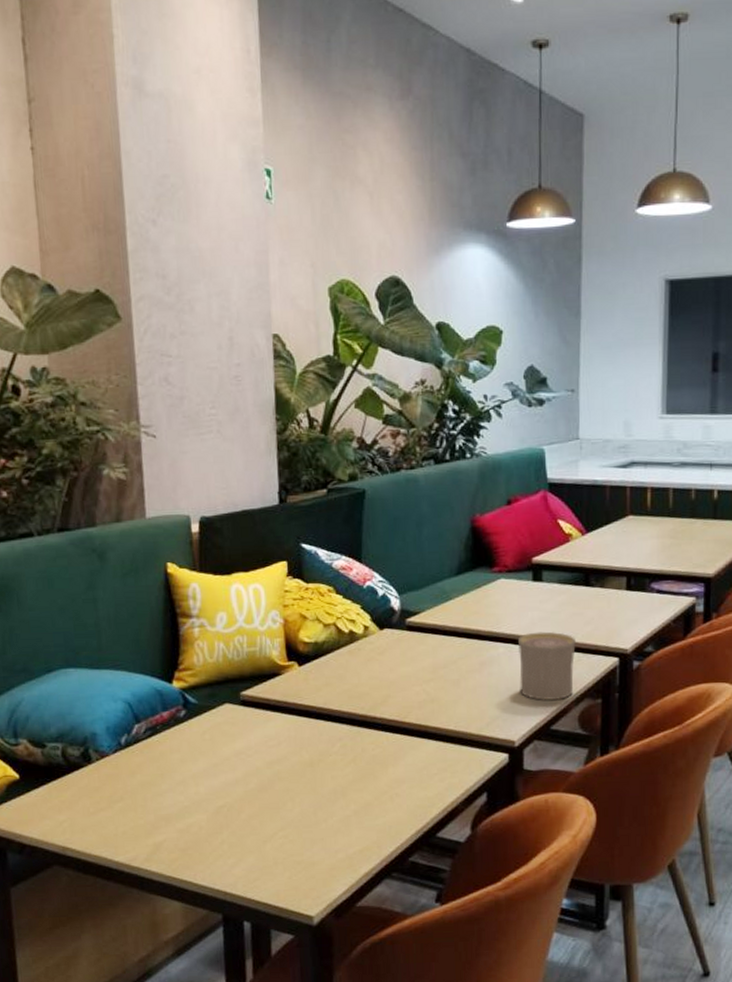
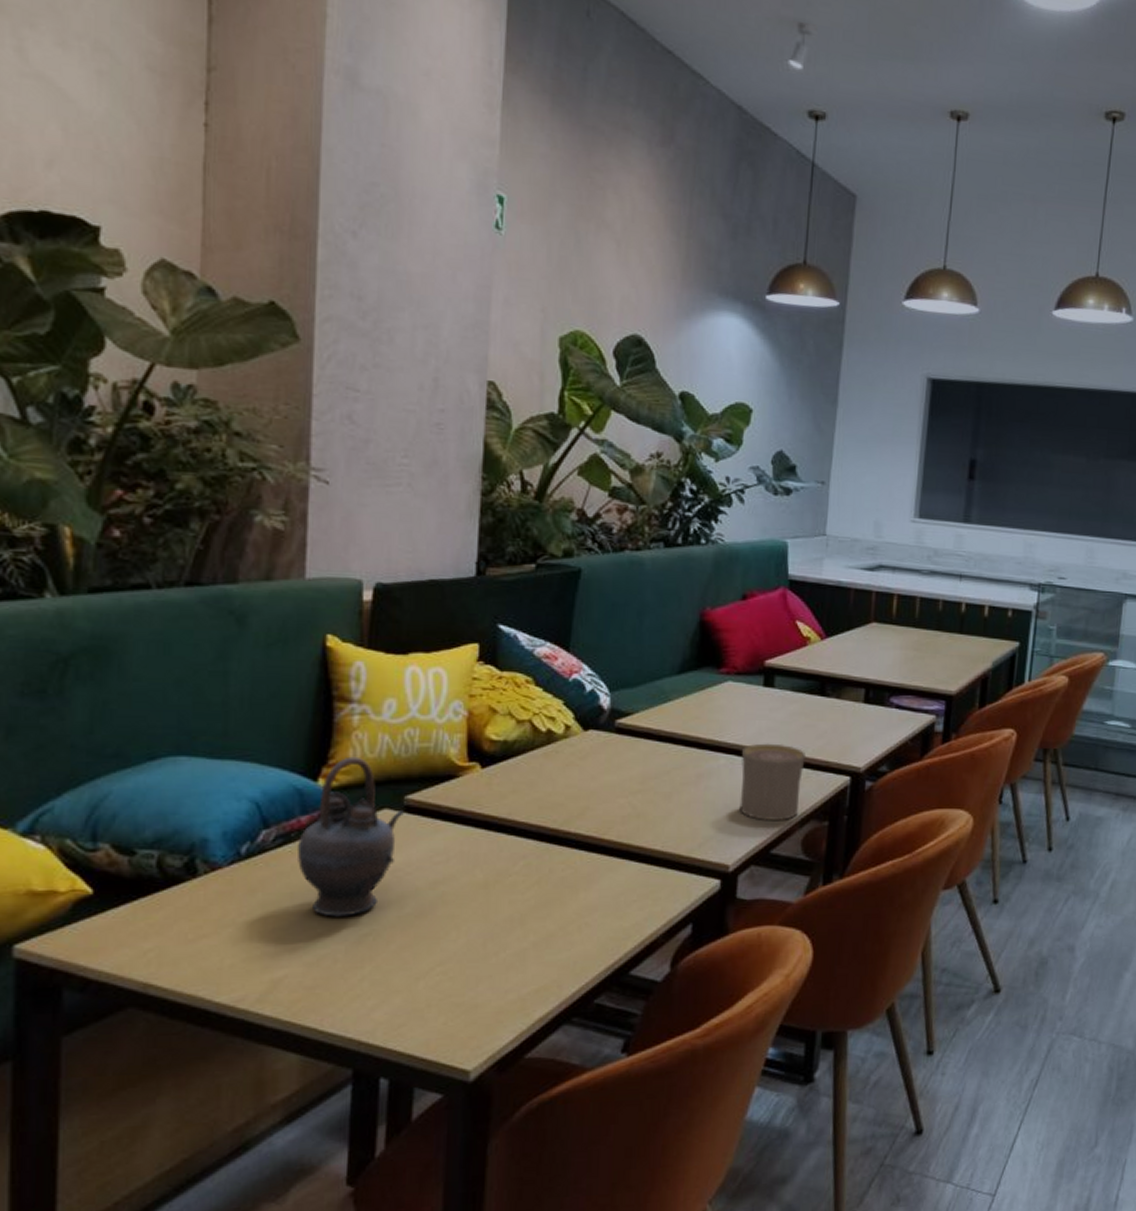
teapot: none [162,662,242,793] -> present [296,756,406,917]

